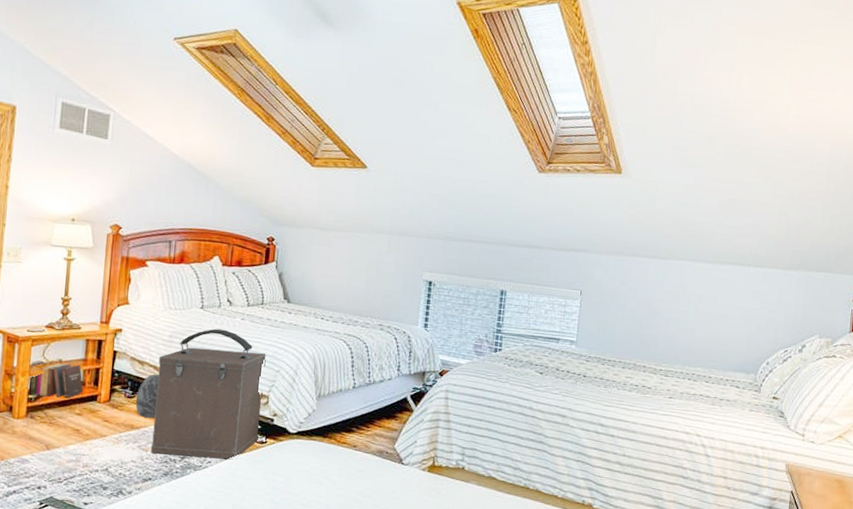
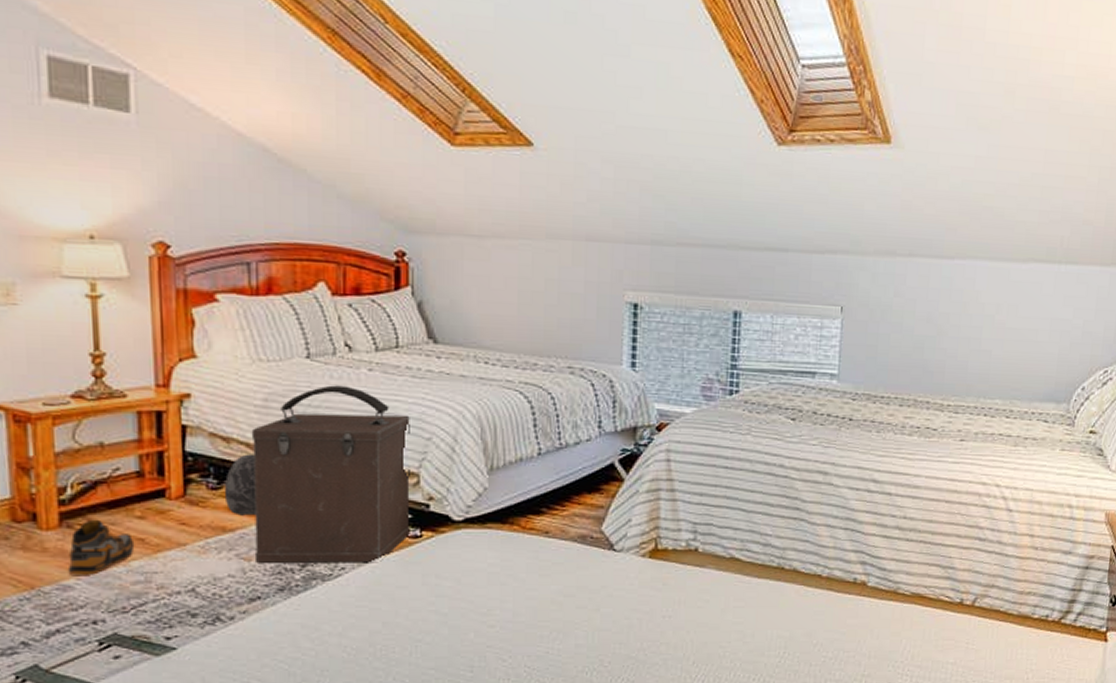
athletic shoe: none [26,413,73,453] -> present [67,519,135,575]
books: present [28,361,84,398] -> none [53,446,143,497]

